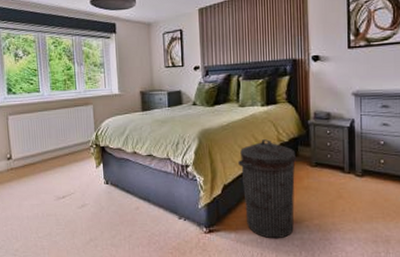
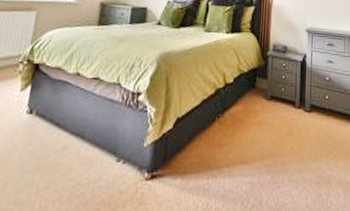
trash can: present [238,139,296,239] -> none [196,68,253,184]

